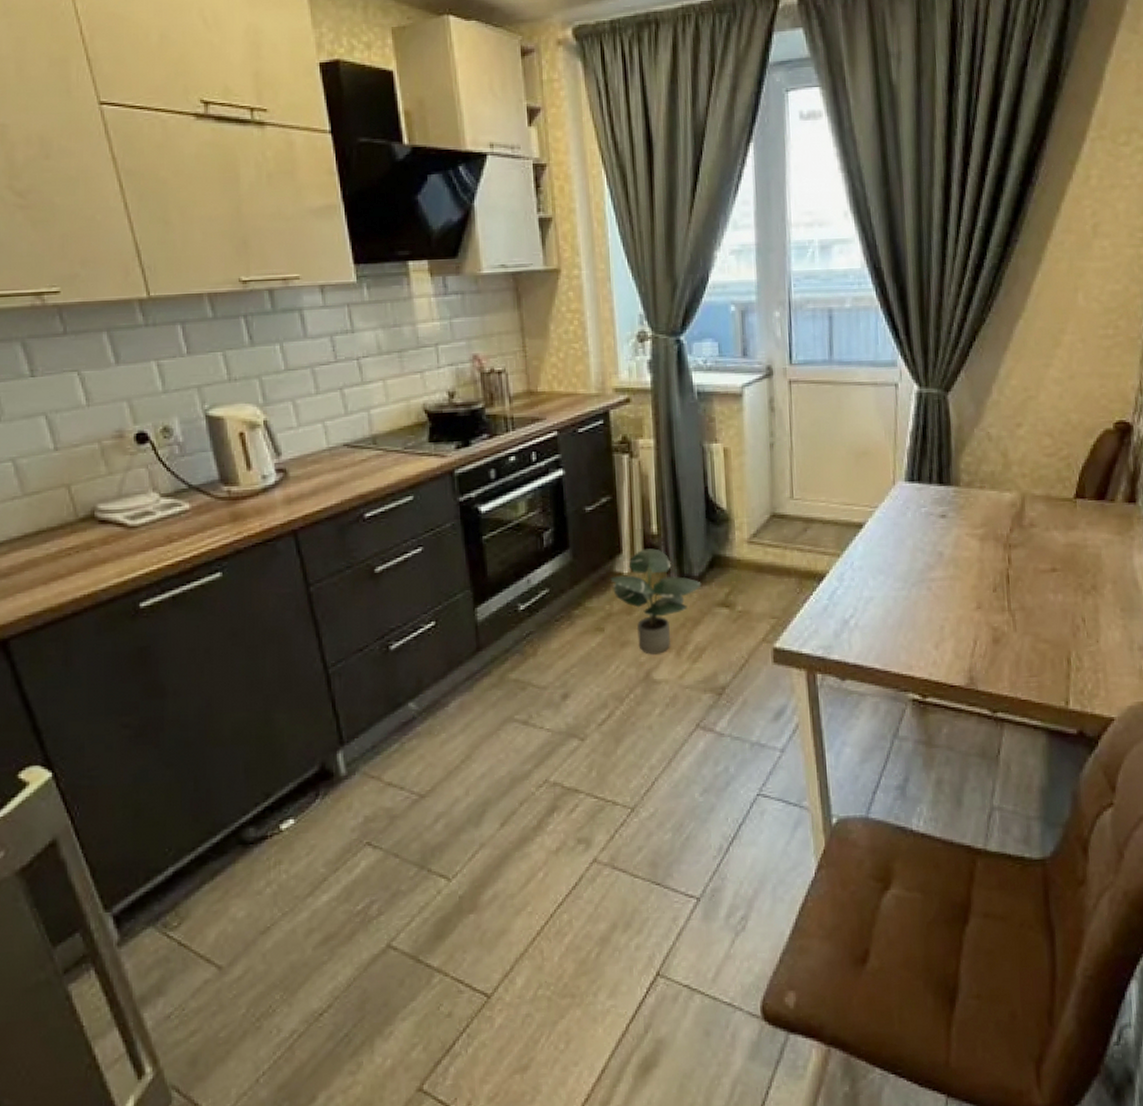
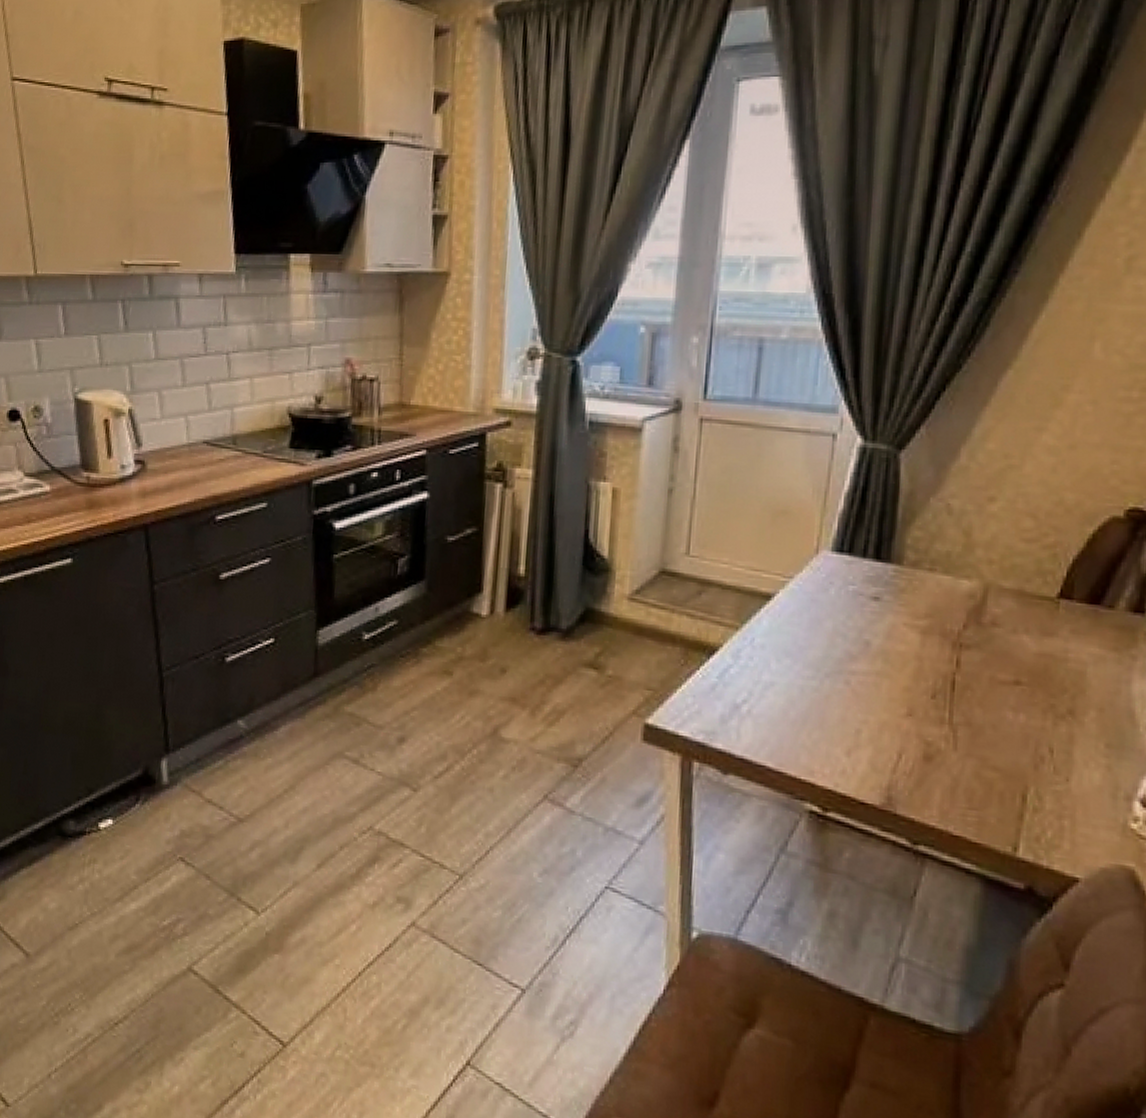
potted plant: present [610,548,702,655] -> none [465,591,569,710]

